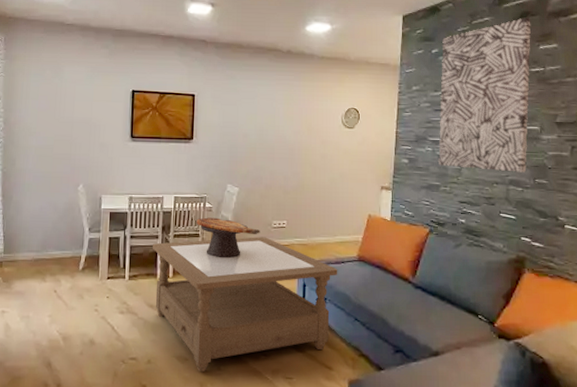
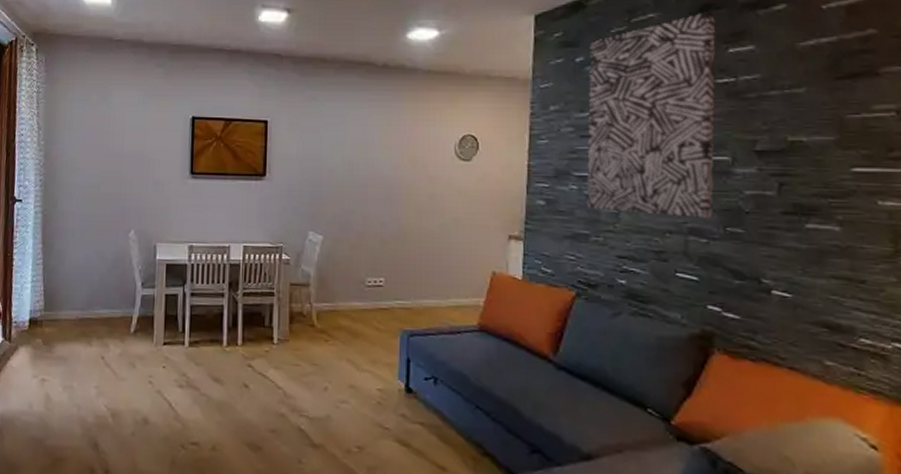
coffee table: present [153,237,338,371] -> none [217,297,453,464]
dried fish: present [196,217,261,259] -> none [270,272,351,324]

